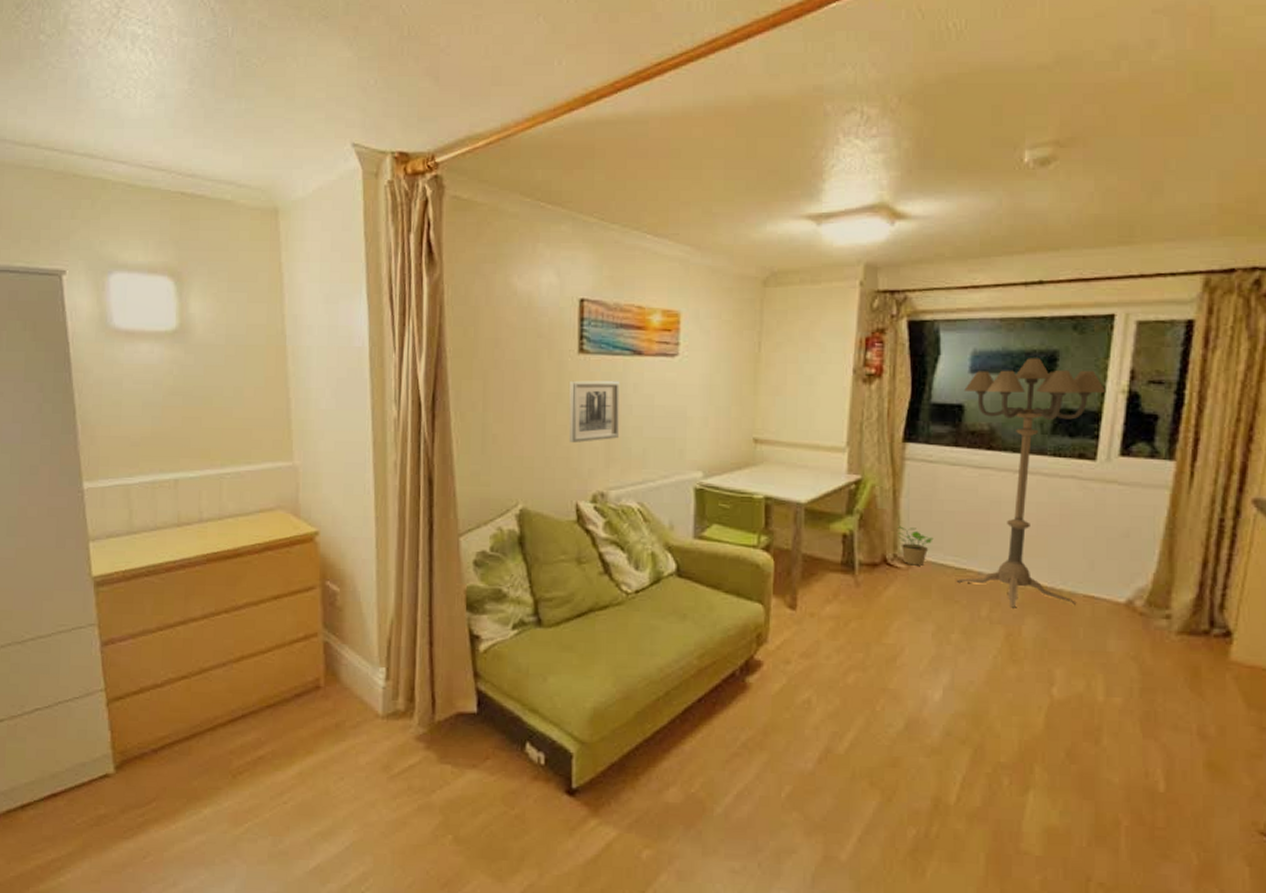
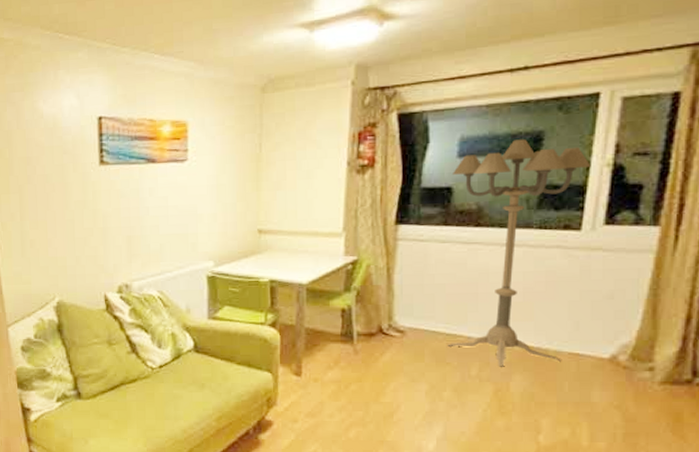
wall art: present [569,380,620,442] -> none [93,187,139,242]
potted plant: present [898,526,934,566] -> none [392,299,426,333]

